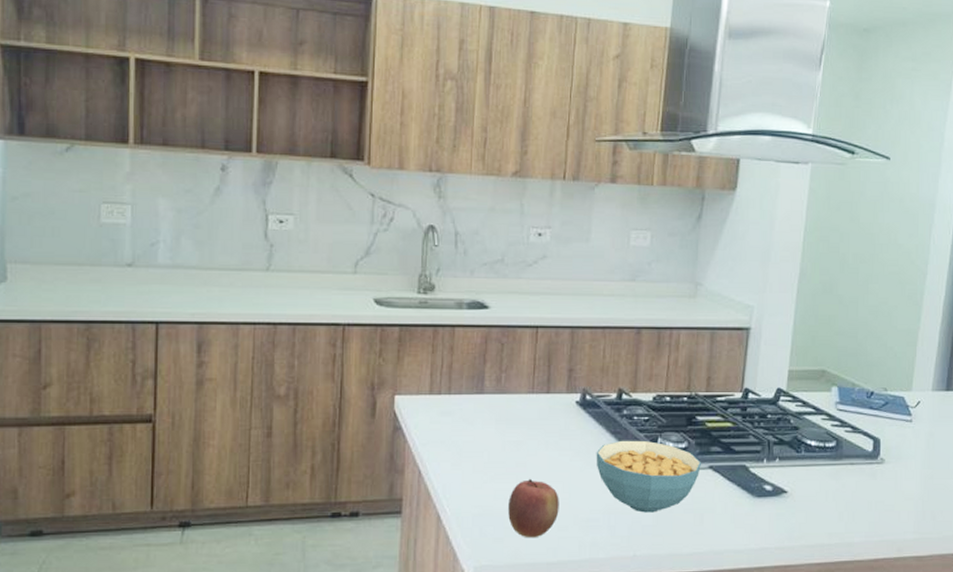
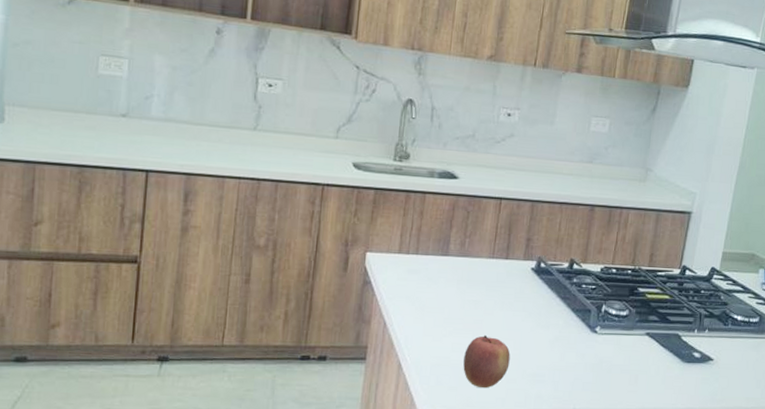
cereal bowl: present [596,440,701,513] -> none [546,305,639,371]

